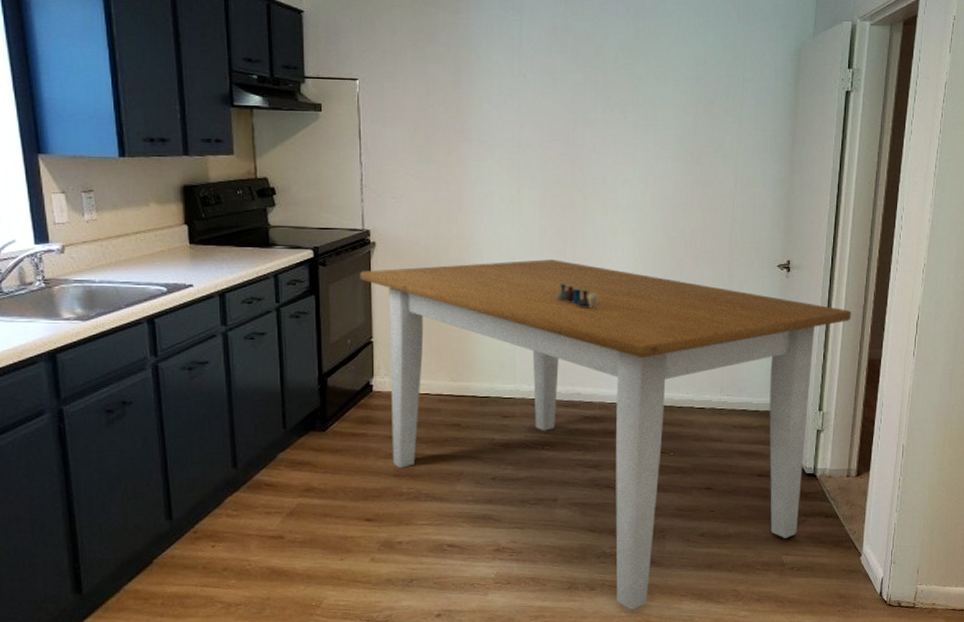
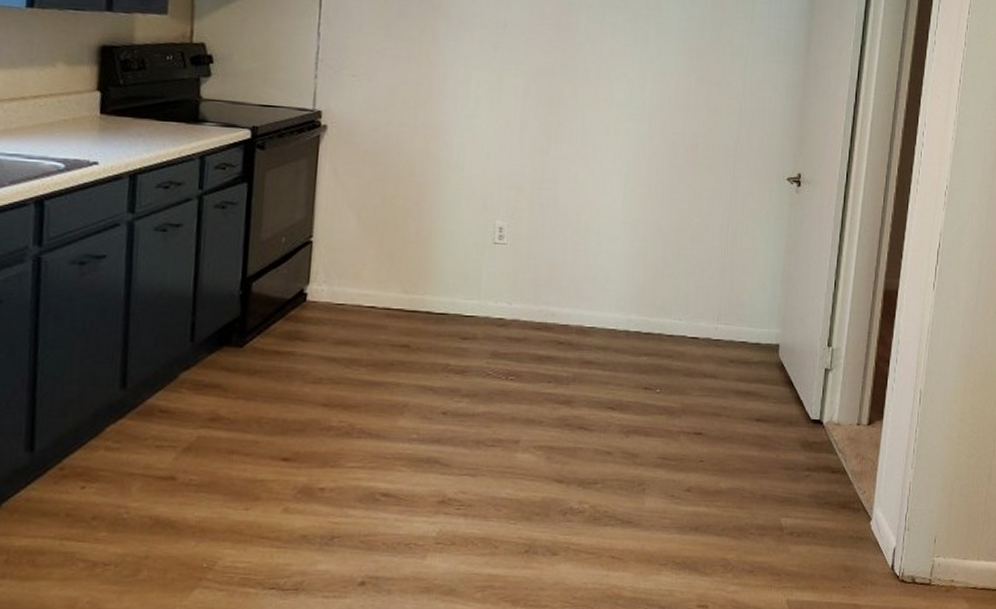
table: present [360,259,851,611] -> none [304,156,867,582]
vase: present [556,284,600,310] -> none [535,186,585,217]

